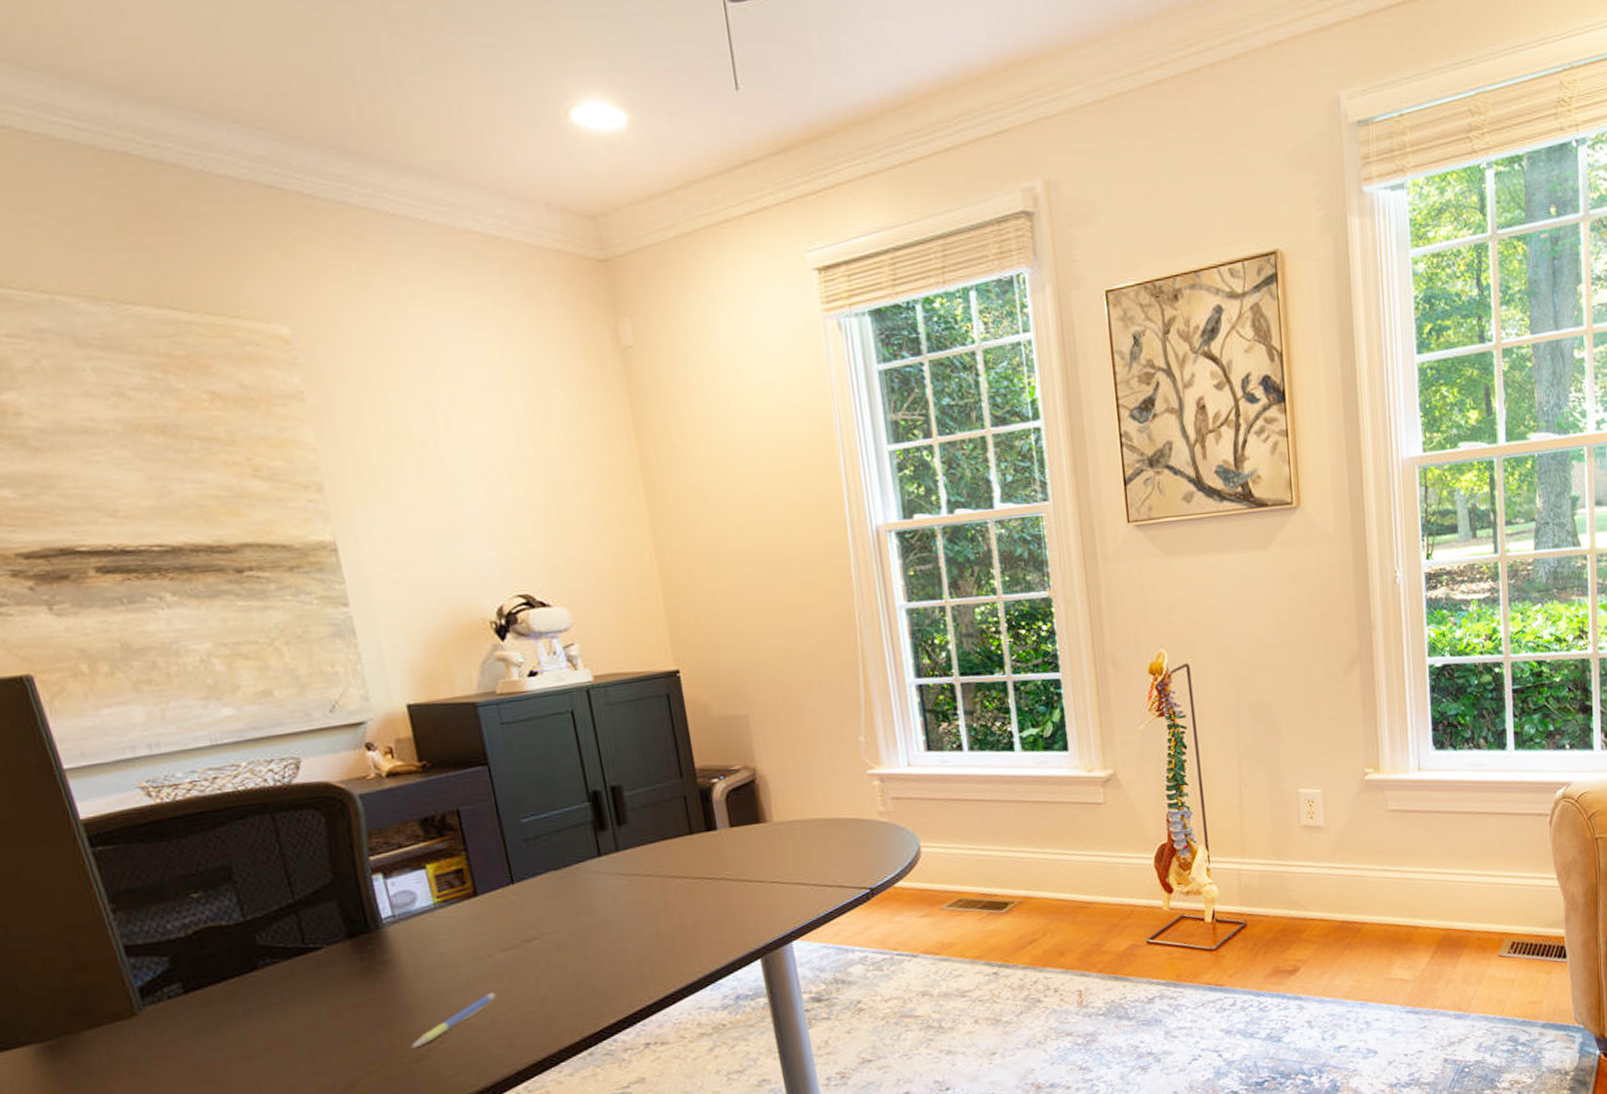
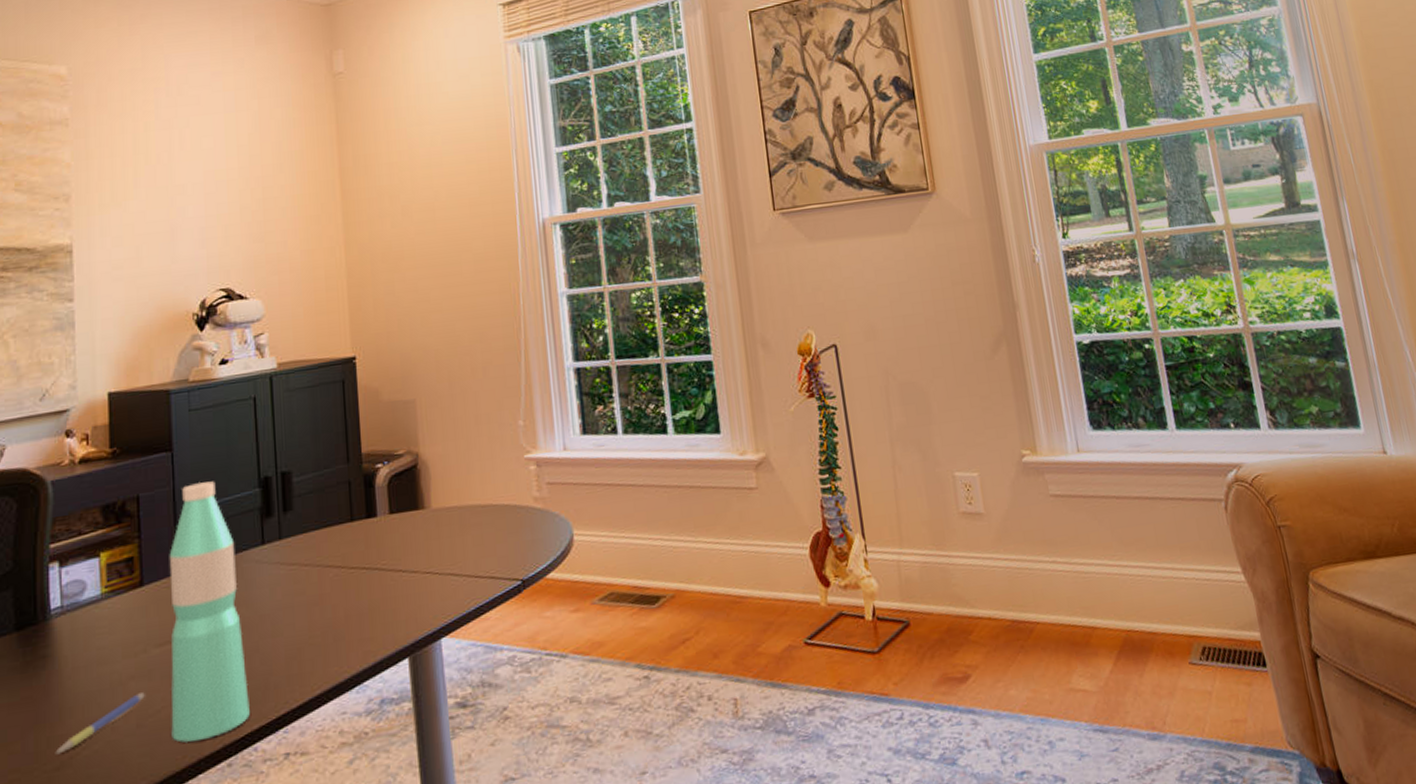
water bottle: none [500,795,606,1036] -> present [169,481,250,743]

